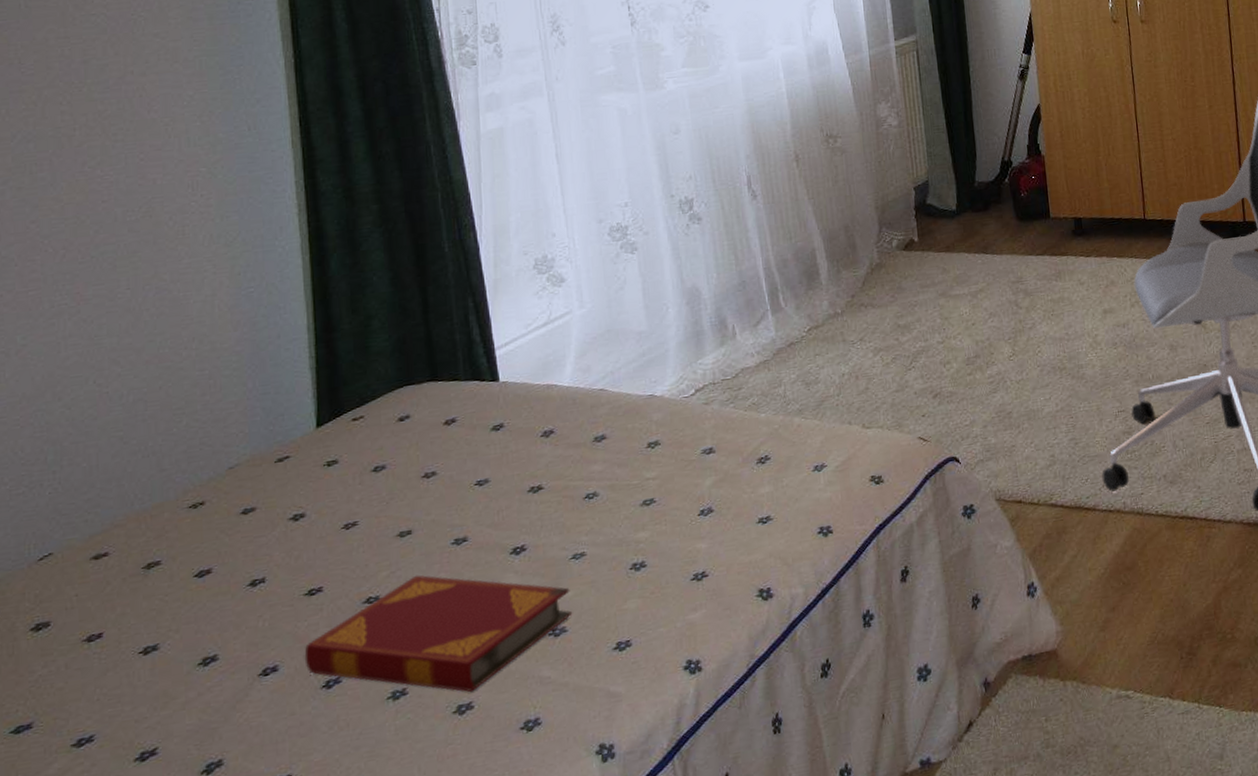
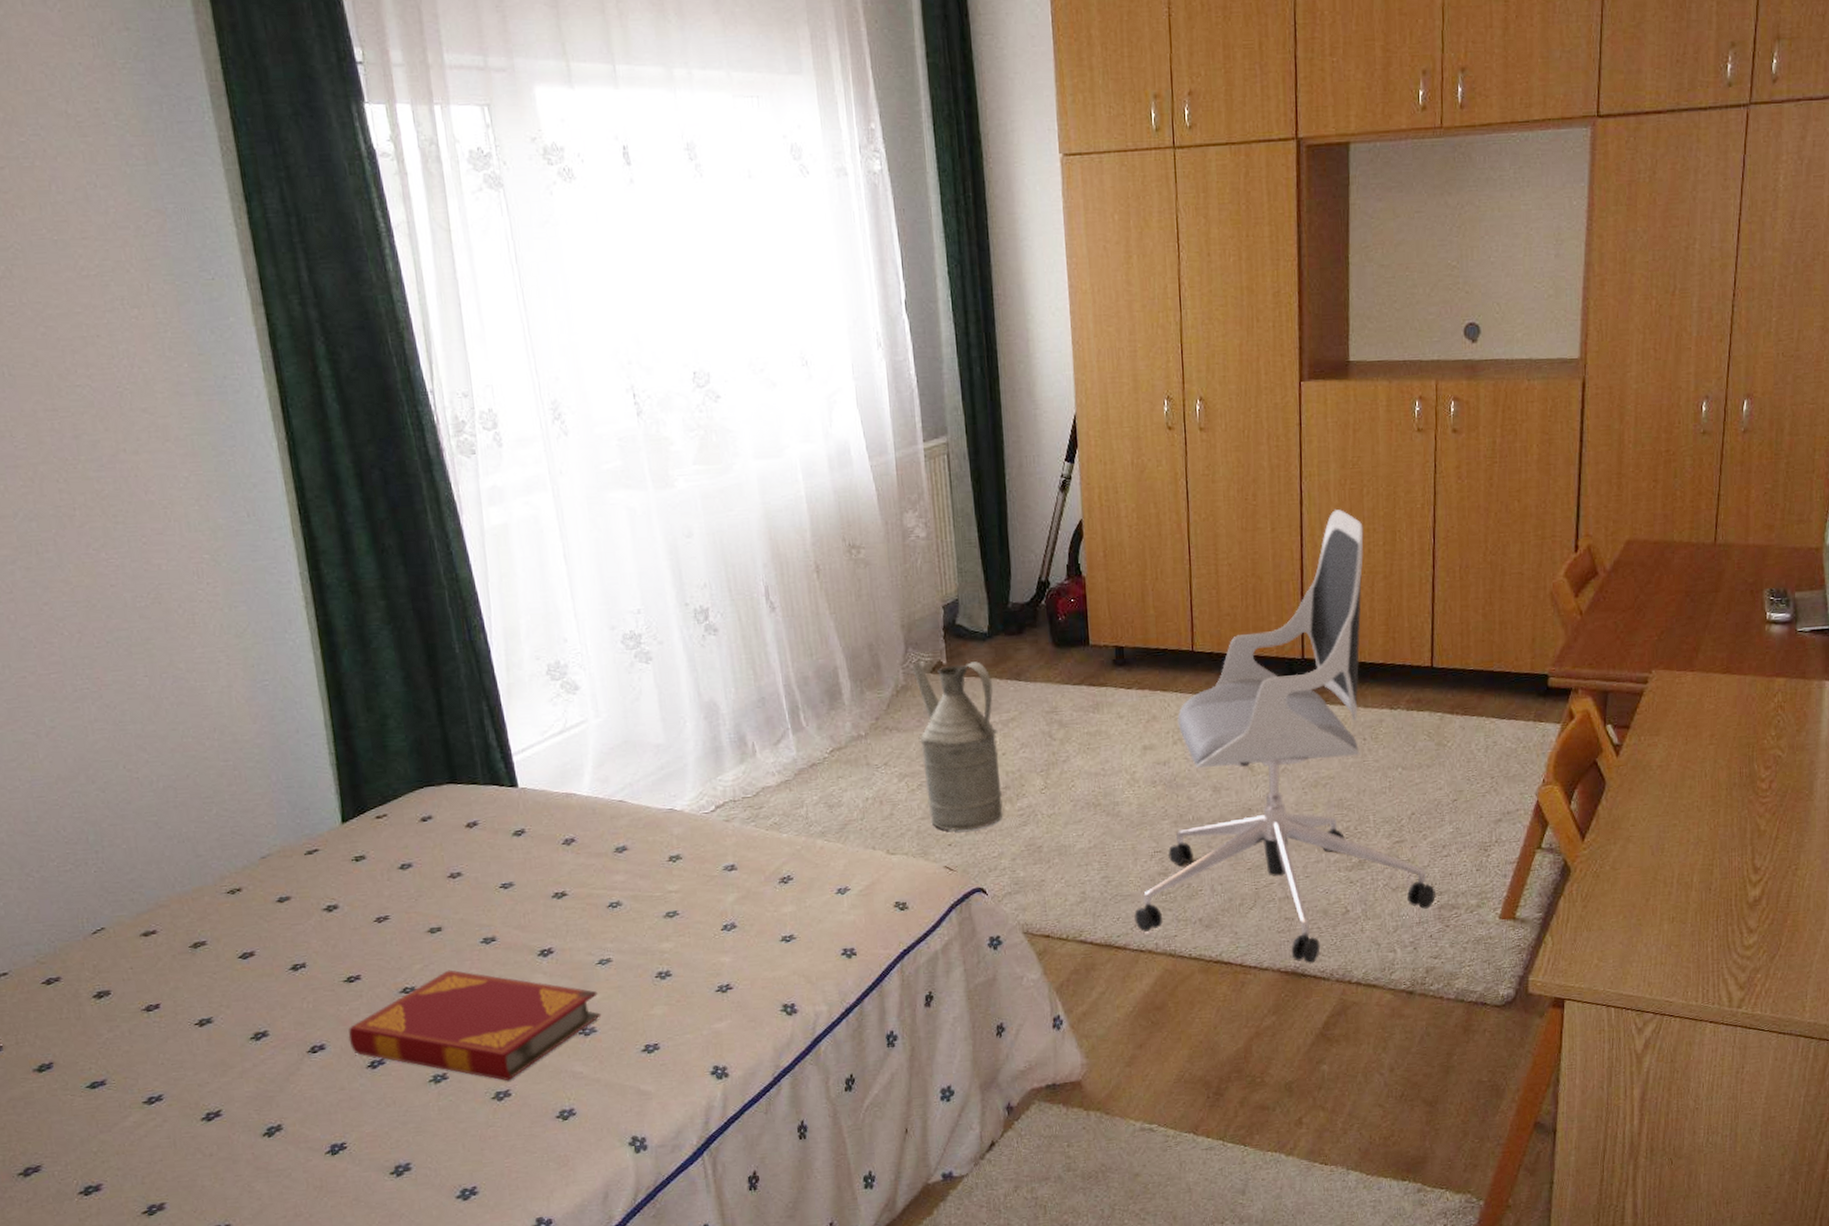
watering can: none [886,238,974,402] -> present [912,661,1003,831]

